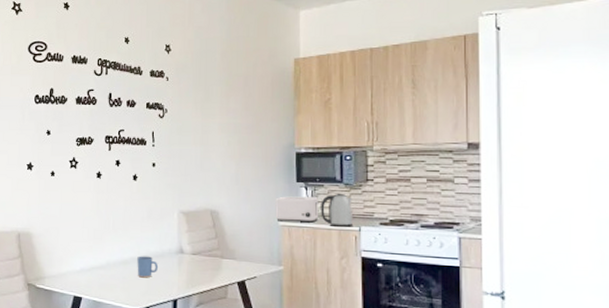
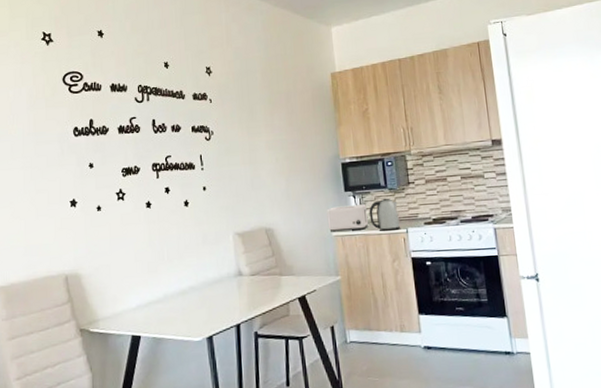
mug: present [137,256,159,278] -> none [195,283,219,307]

